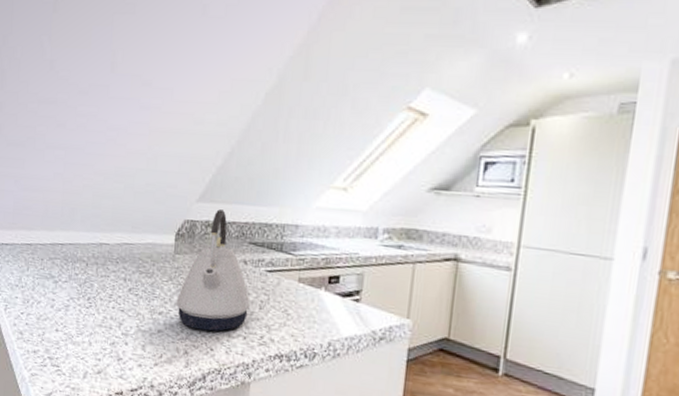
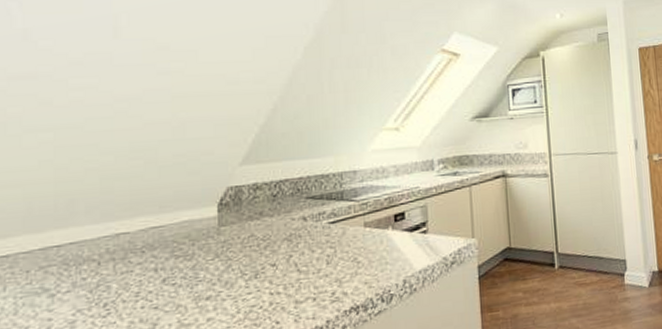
kettle: present [176,209,250,332] -> none [226,169,316,306]

